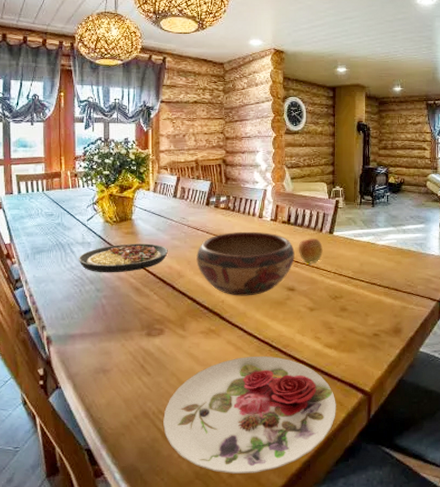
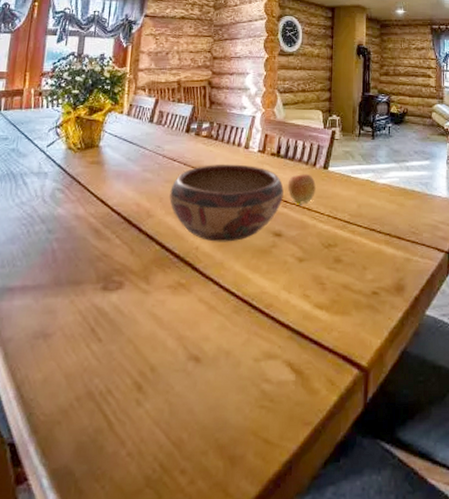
plate: present [78,243,168,273] -> none [30,175,138,211]
plate: present [163,356,336,474] -> none [111,319,326,479]

